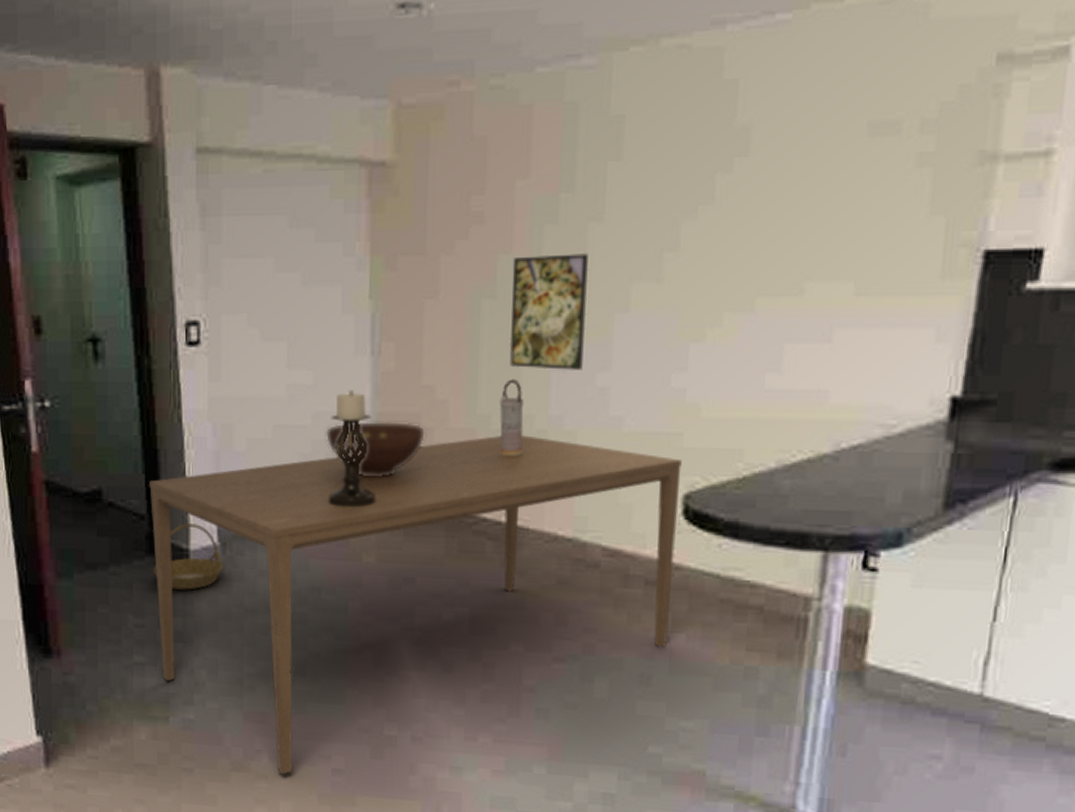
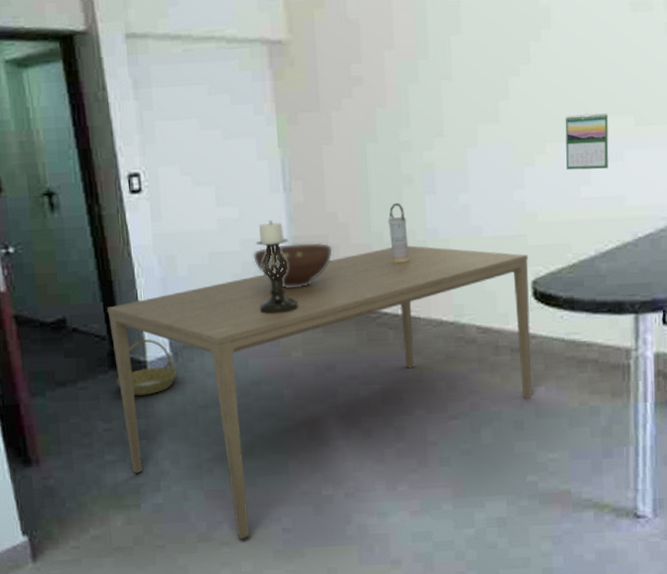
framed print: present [509,253,589,370] -> none [387,104,448,194]
calendar: none [748,275,818,353] -> present [565,113,609,170]

